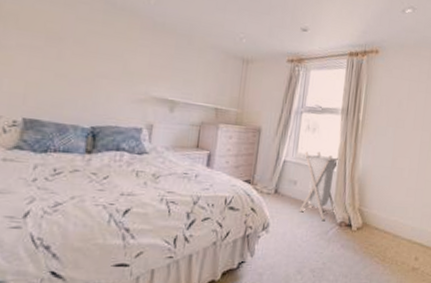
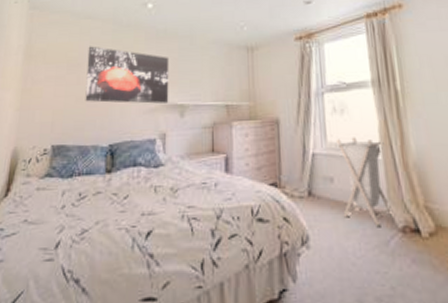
wall art: none [66,21,165,97] -> present [85,46,169,104]

